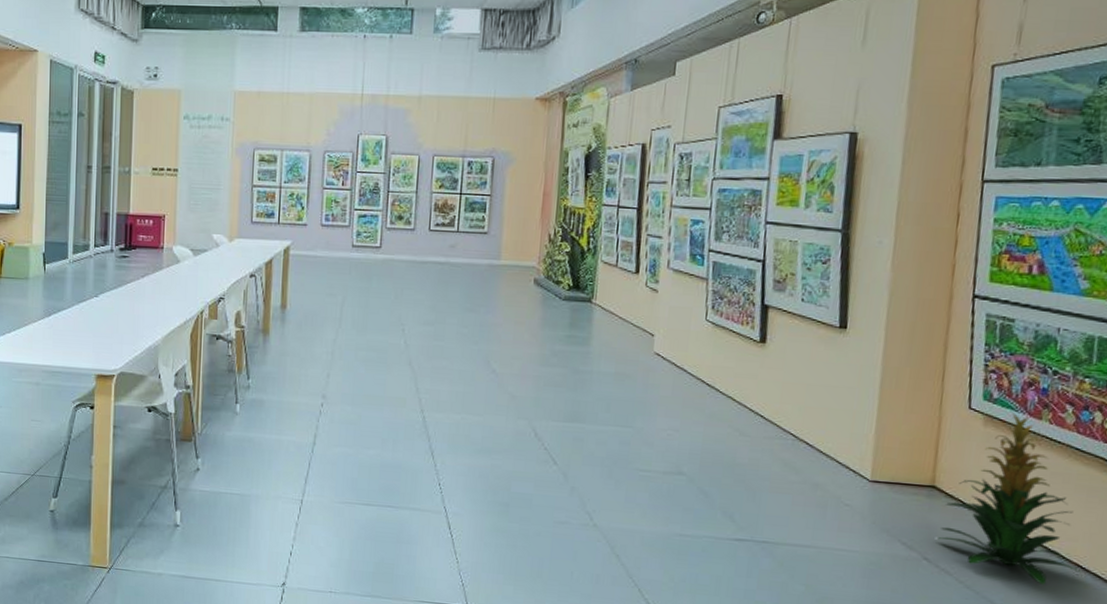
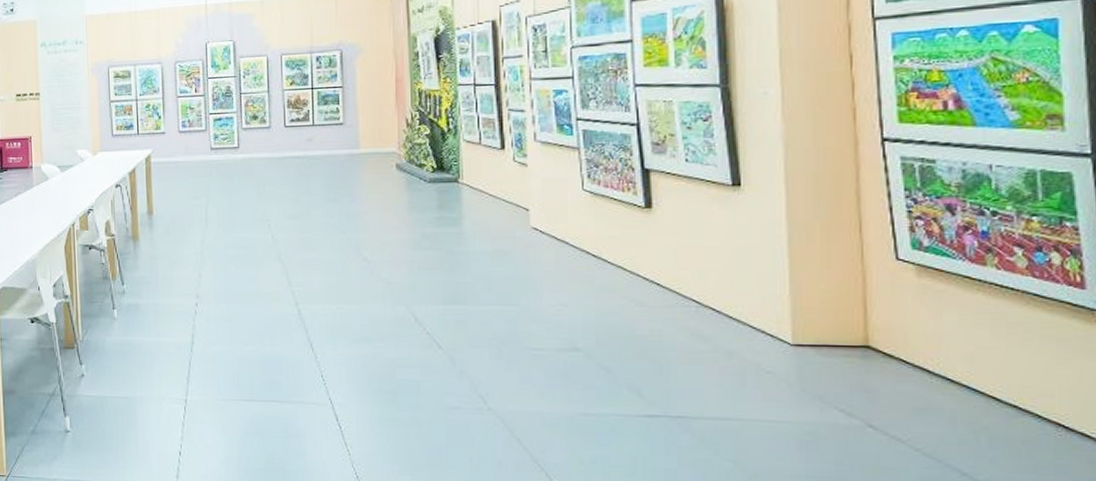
indoor plant: present [938,413,1082,585] -> none [882,261,1065,449]

